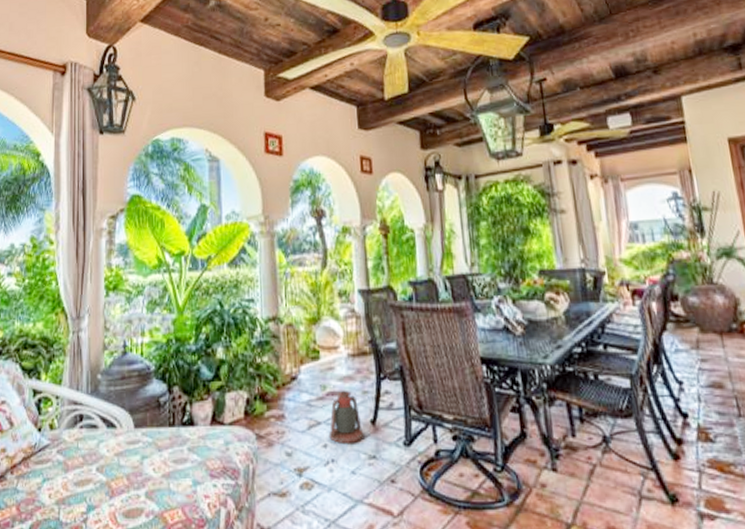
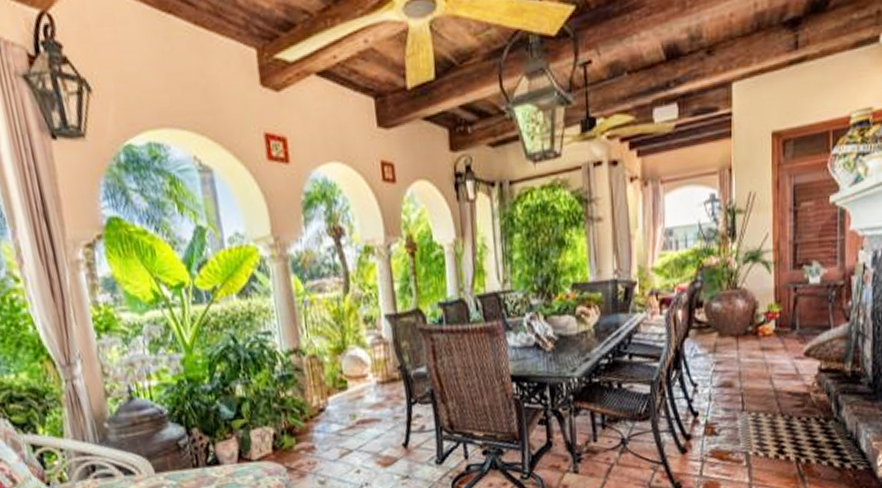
lantern: present [328,391,364,443] -> none [361,418,397,468]

